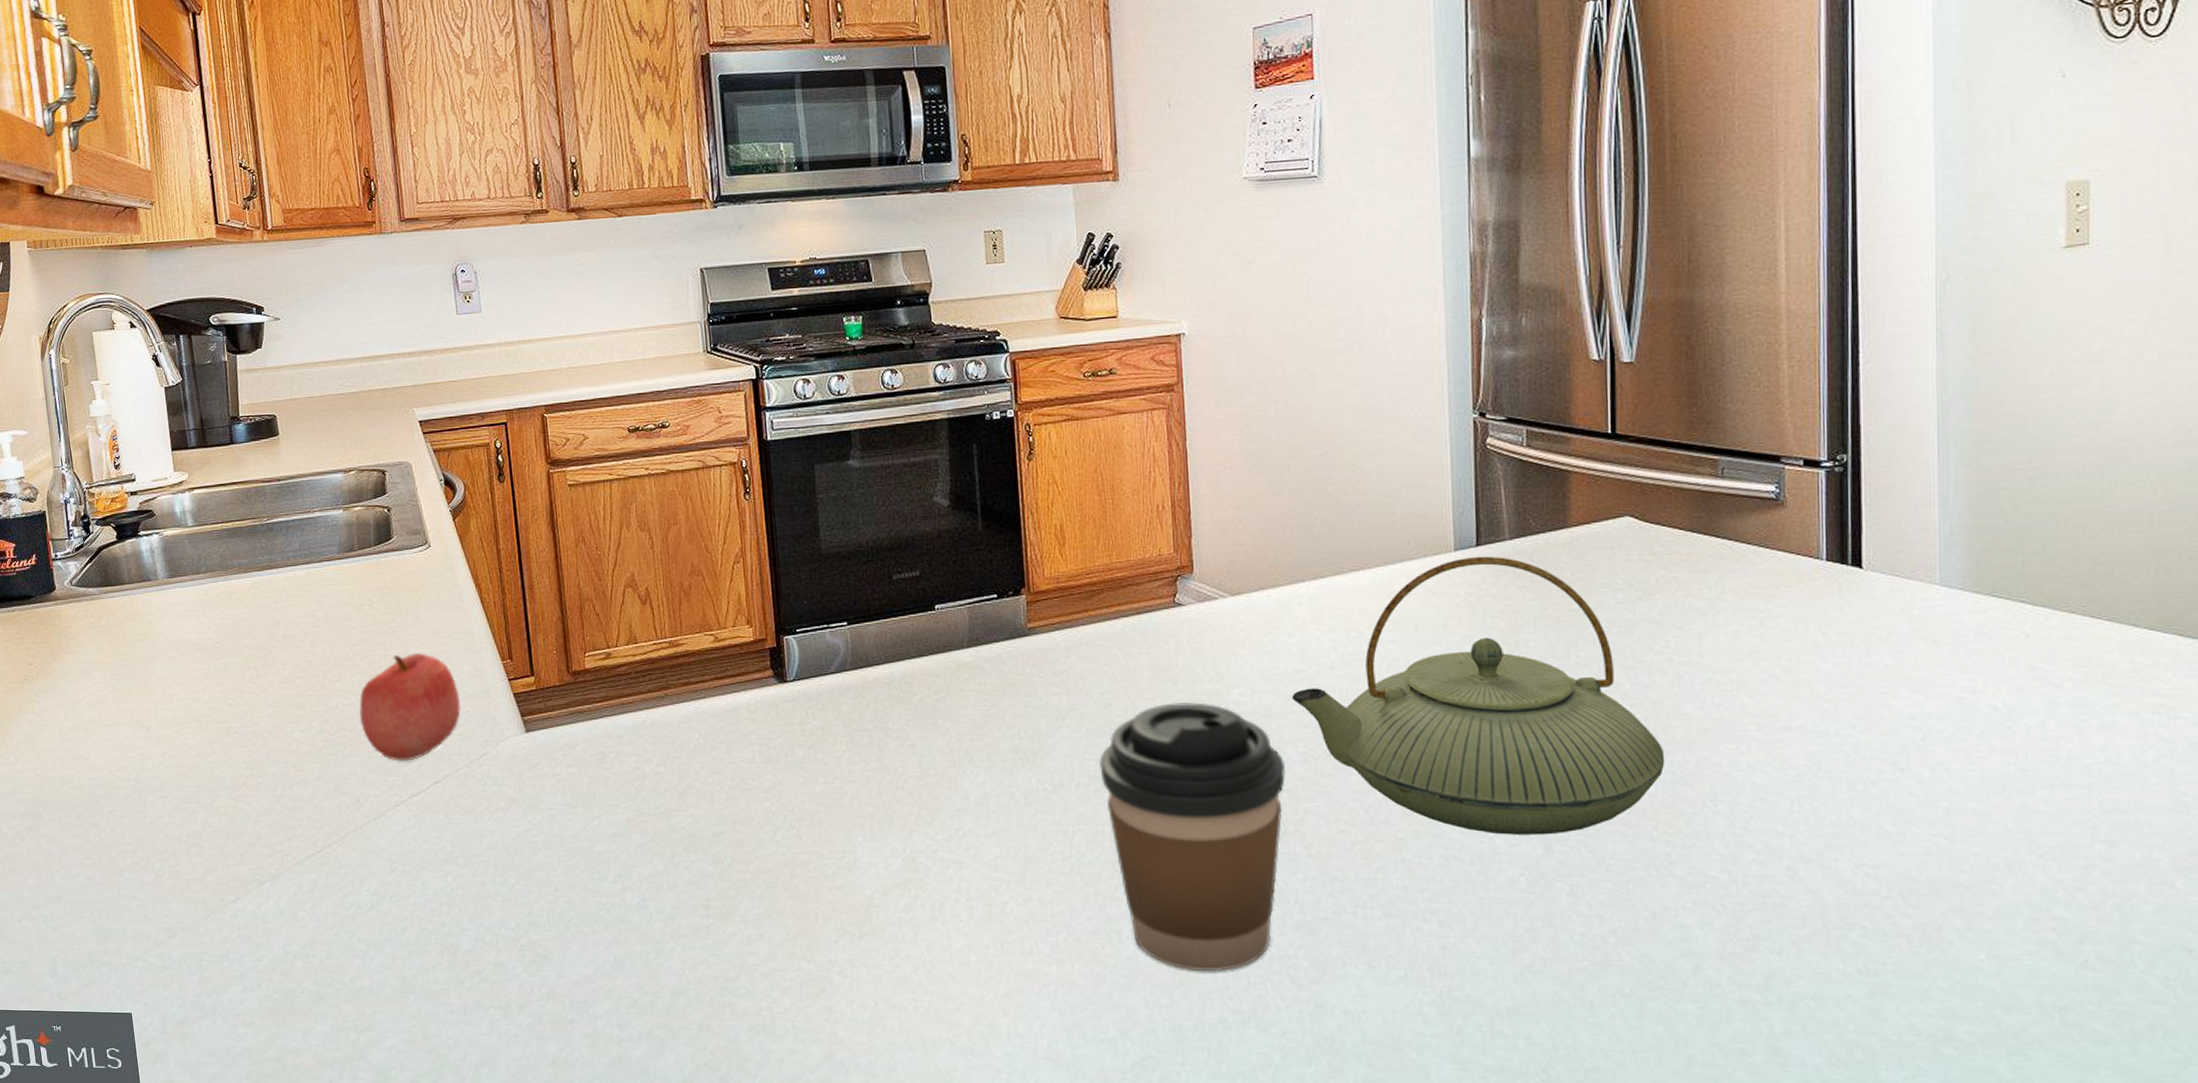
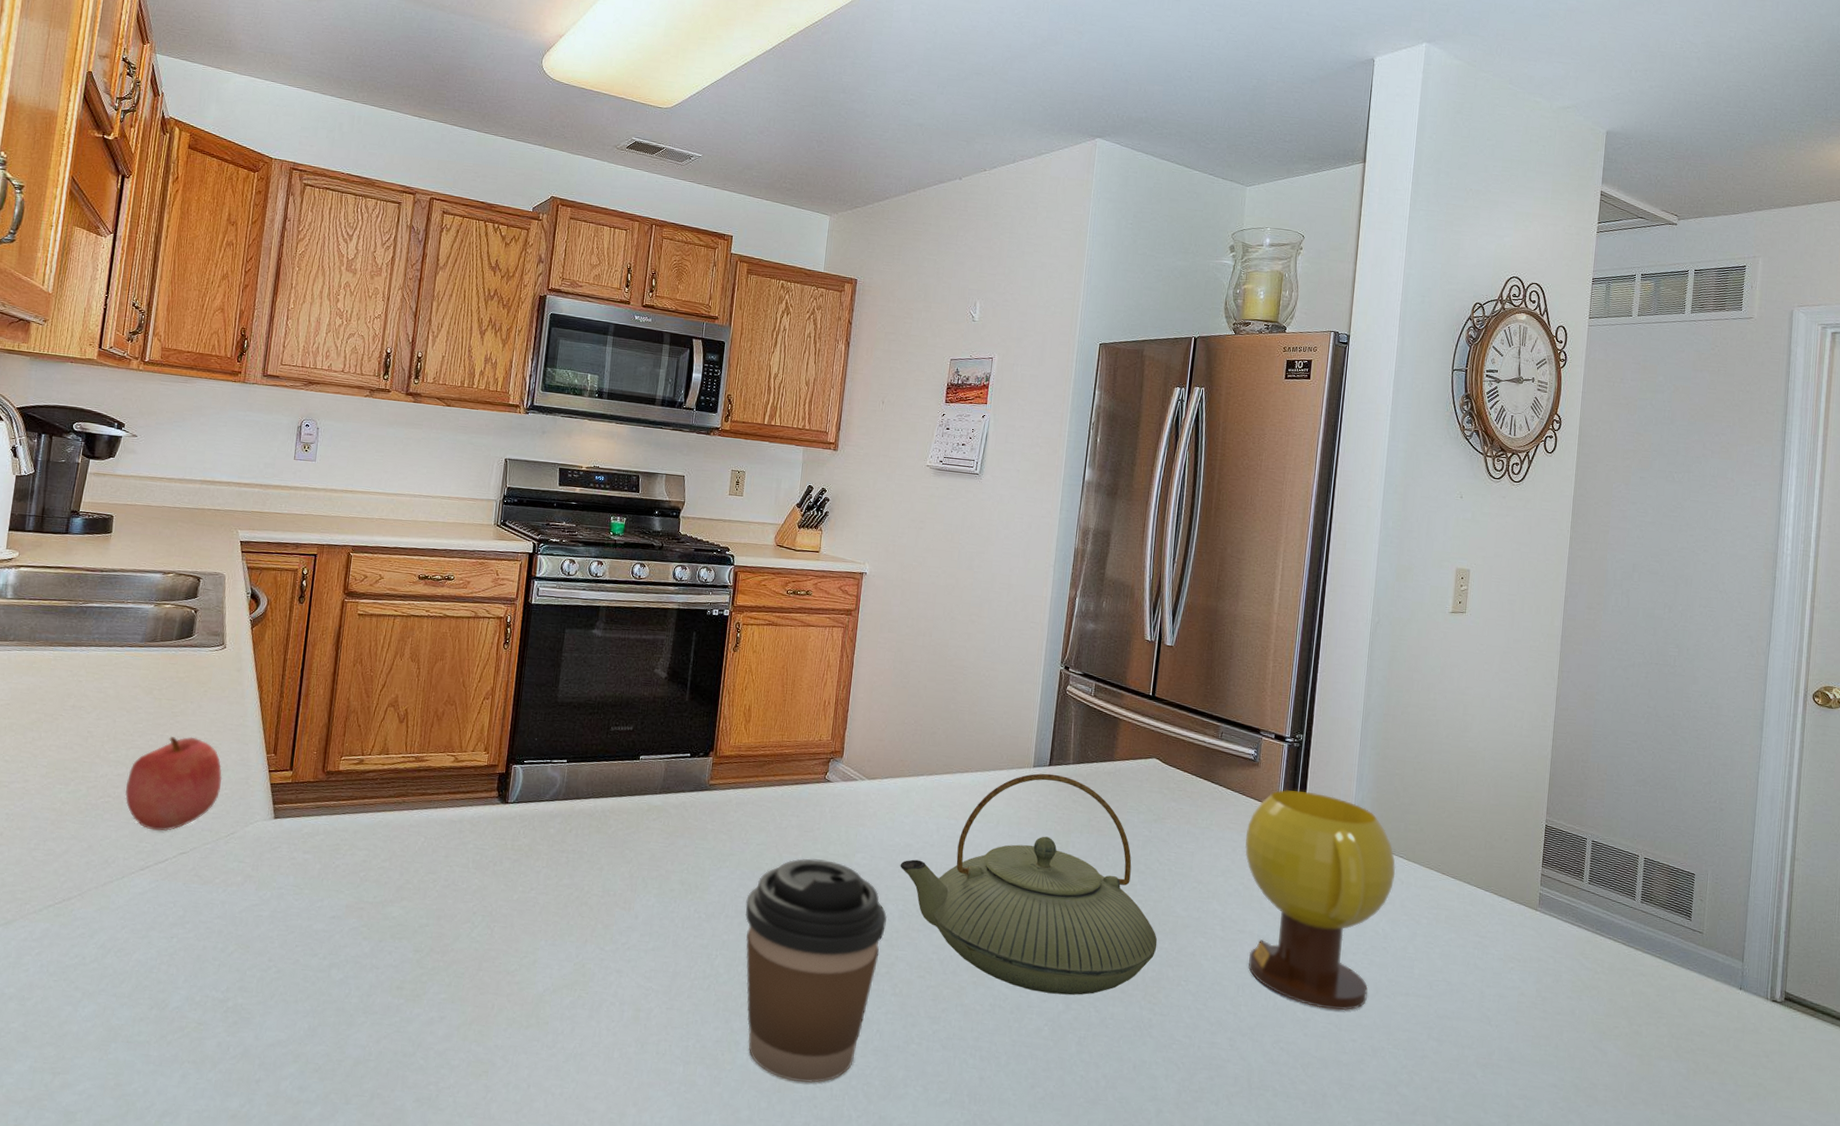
mug: none [1776,531,2015,817] -> present [1245,790,1396,1011]

